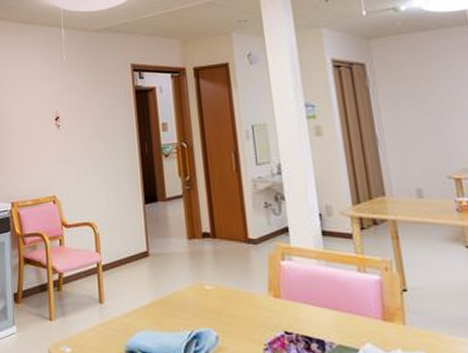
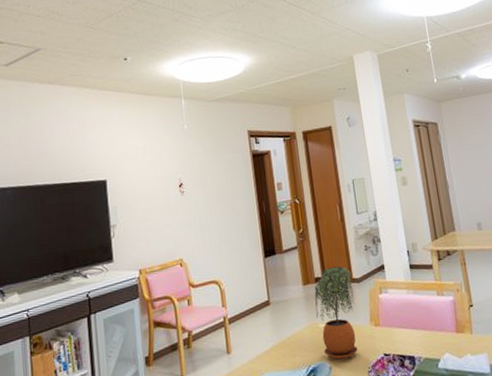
potted plant: none [201,223,252,330] -> present [314,266,358,360]

